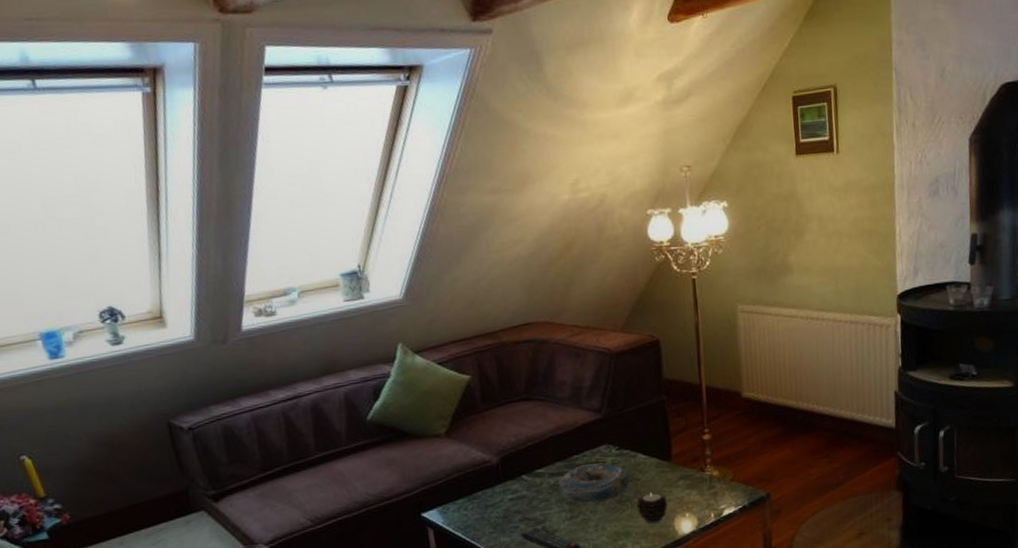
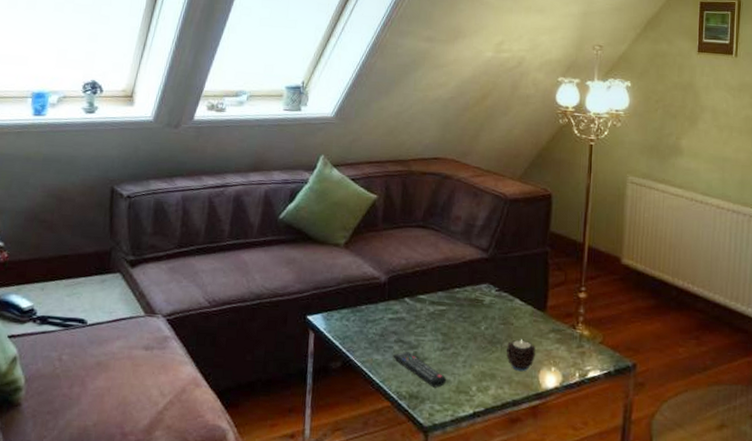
decorative bowl: present [558,463,630,504] -> none [436,299,504,340]

